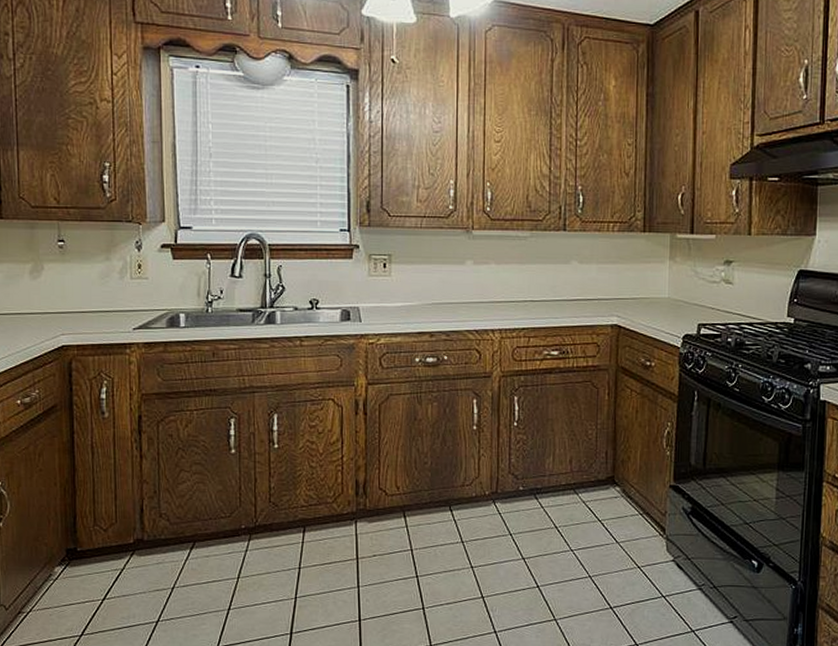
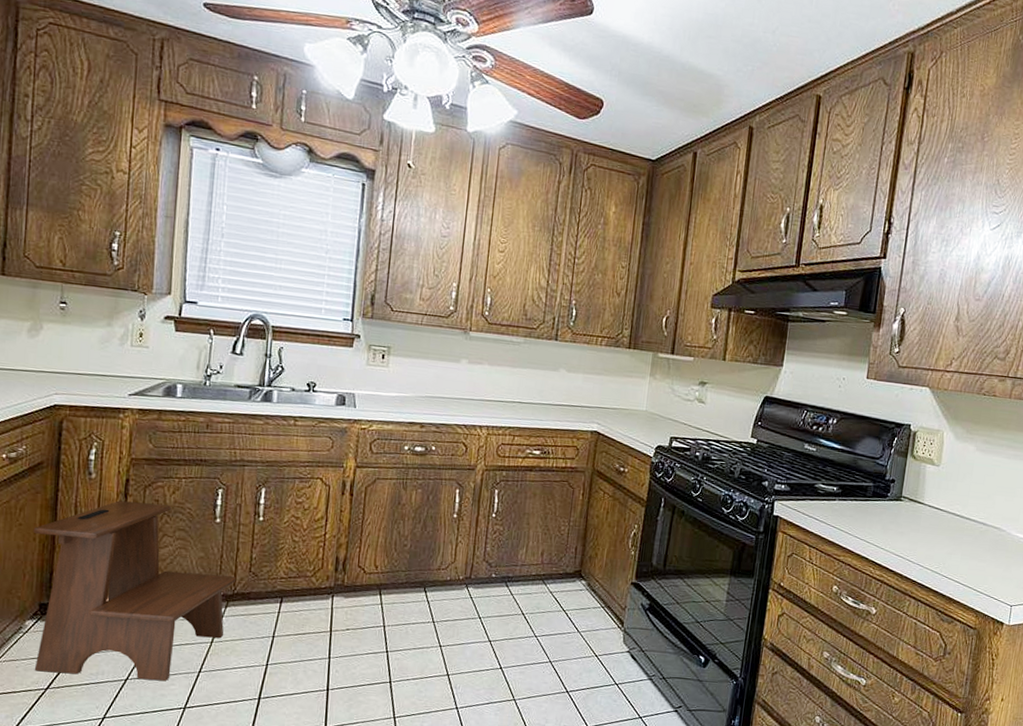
step stool: none [53,438,257,621] -> present [33,500,237,681]

